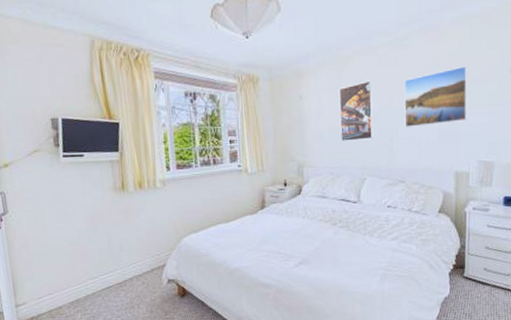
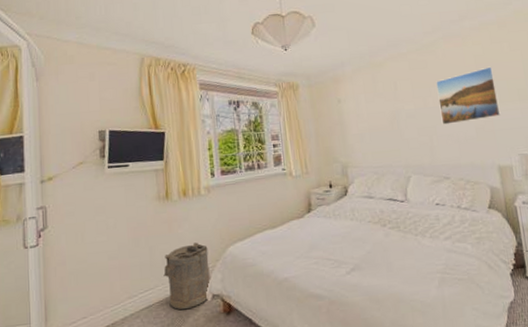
laundry hamper: none [122,232,166,292] -> present [163,242,210,310]
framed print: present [339,80,373,141] -> none [375,83,413,141]

